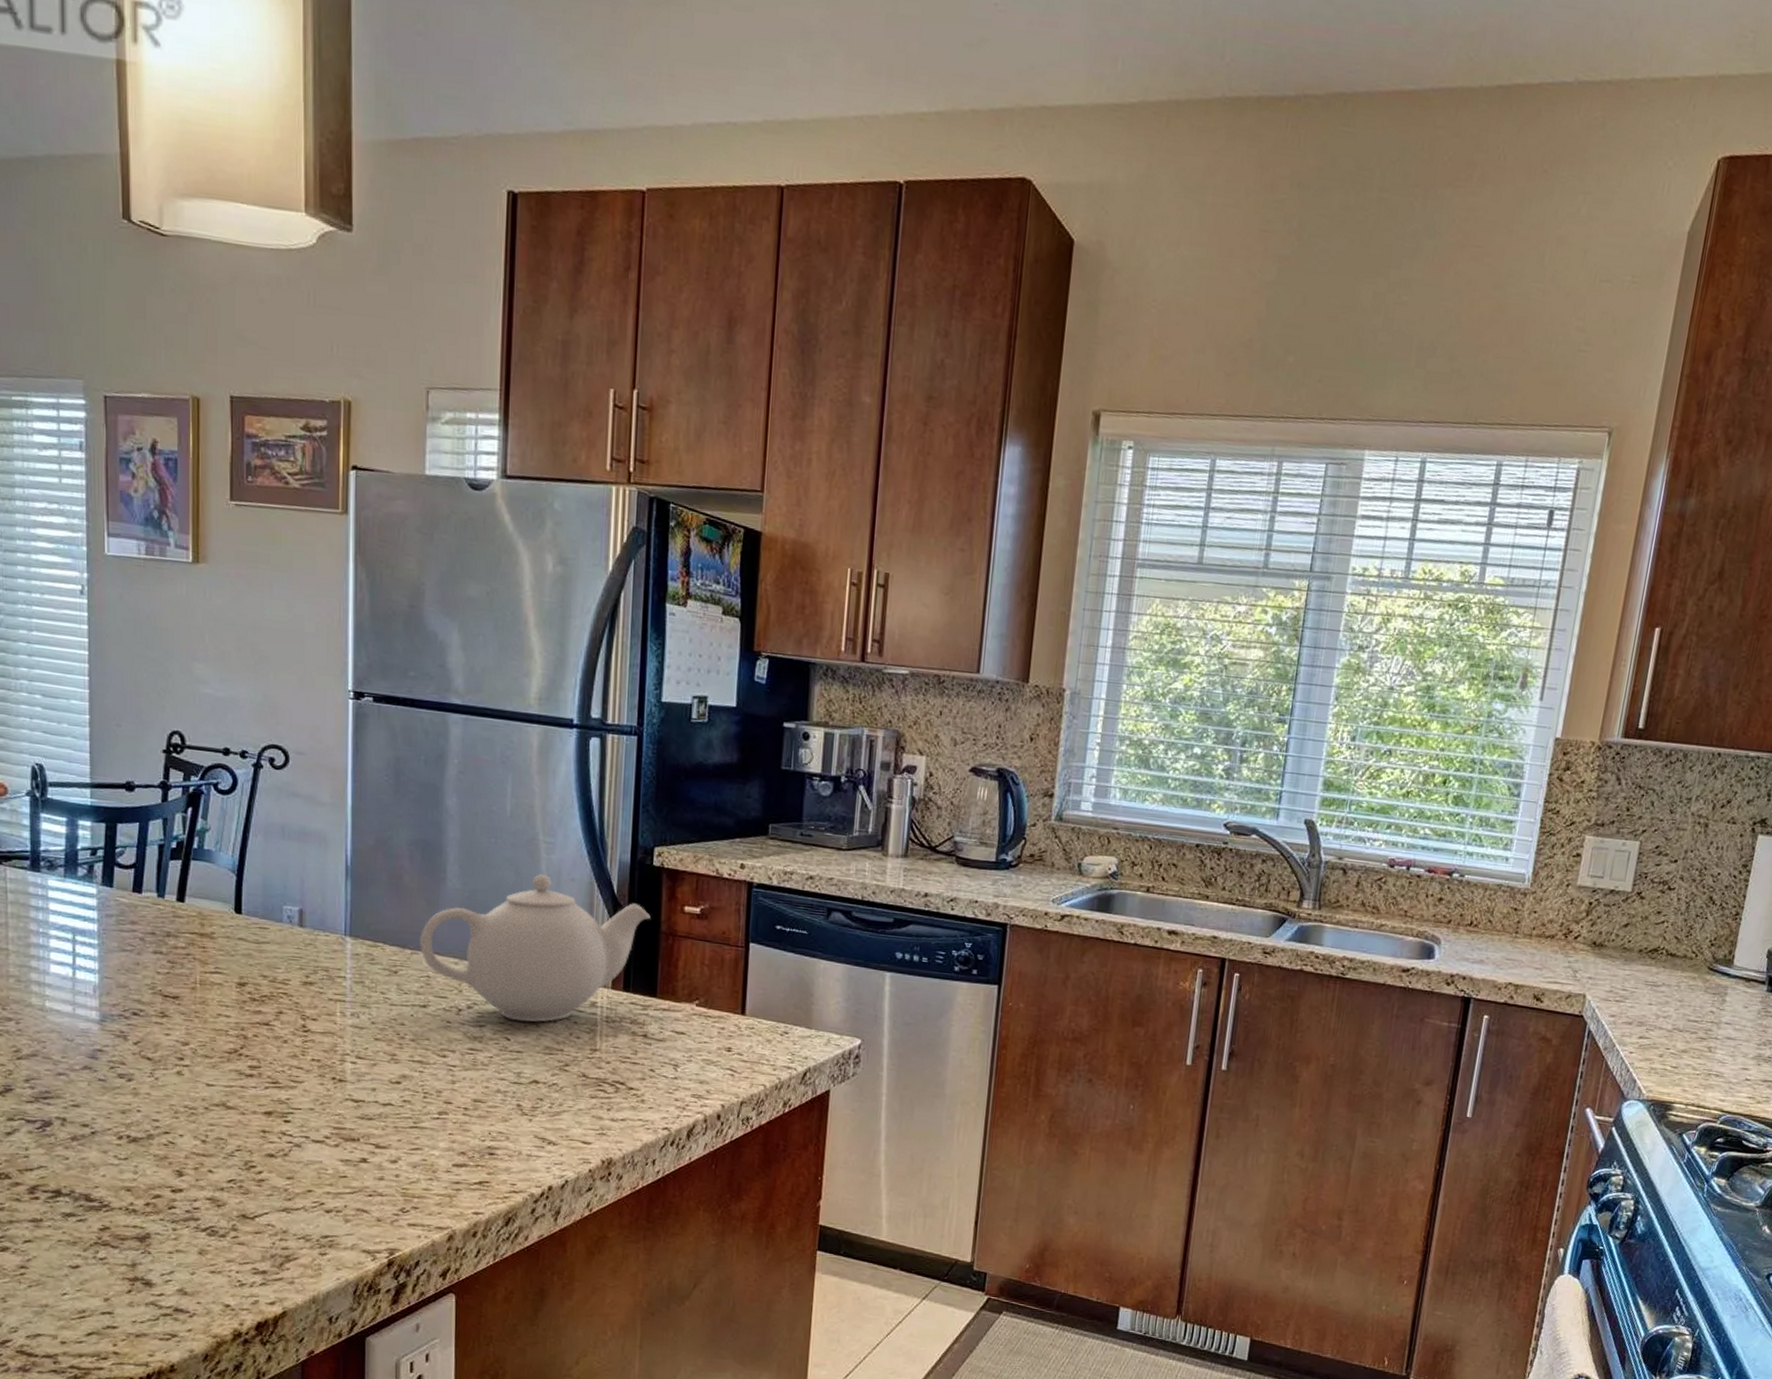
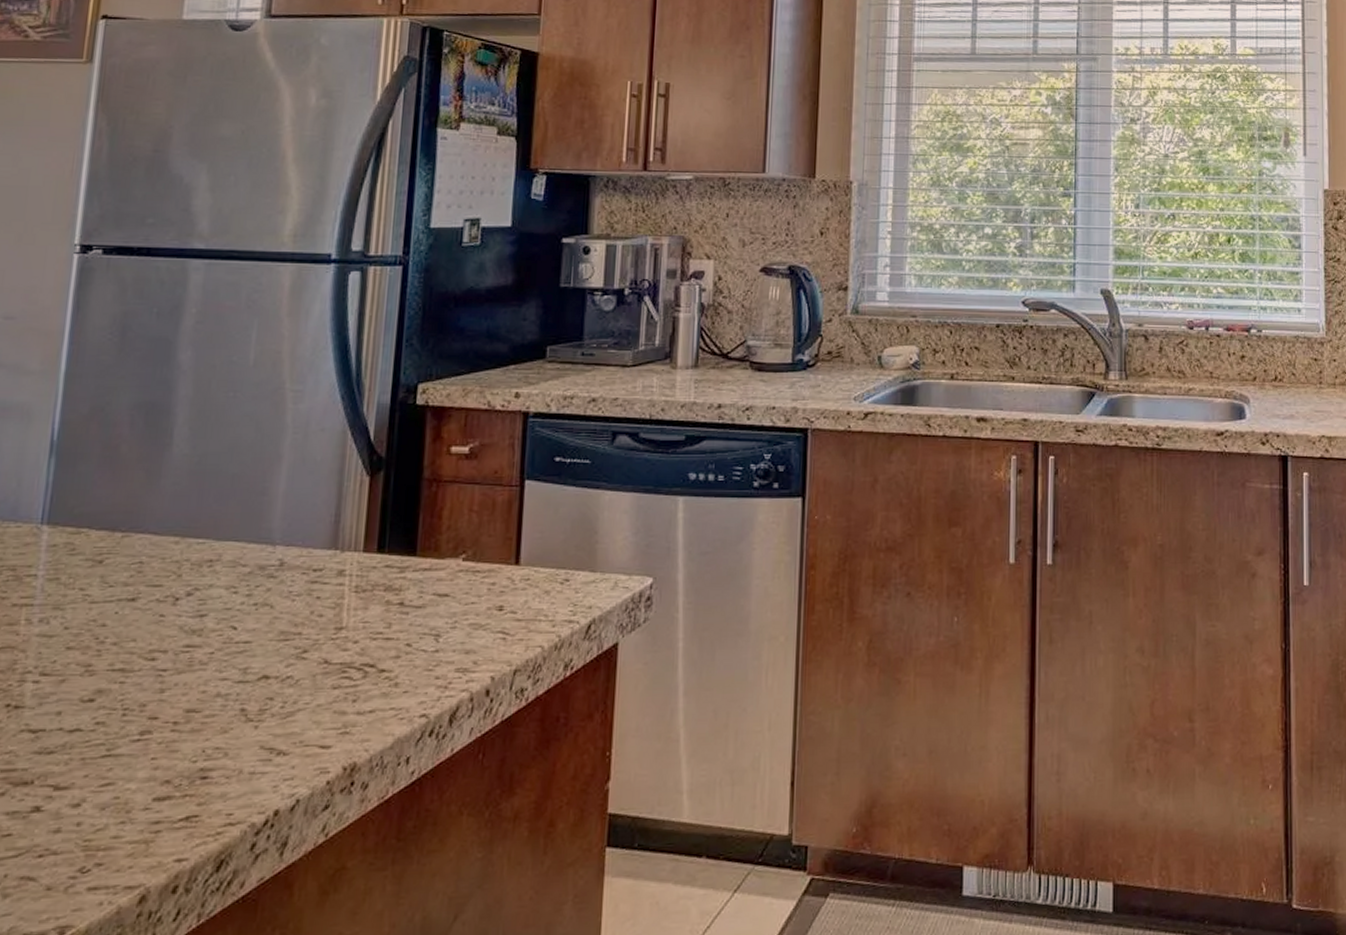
teapot: present [420,874,650,1022] -> none [133,427,412,605]

